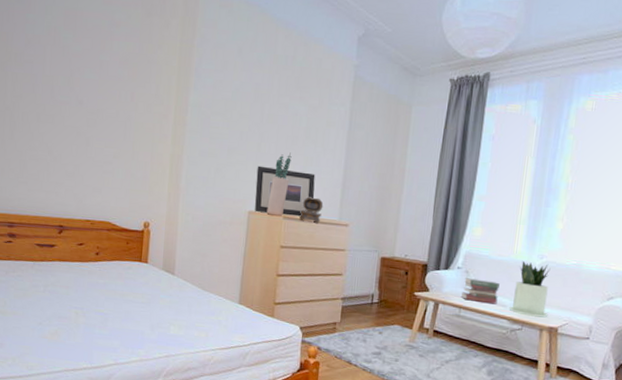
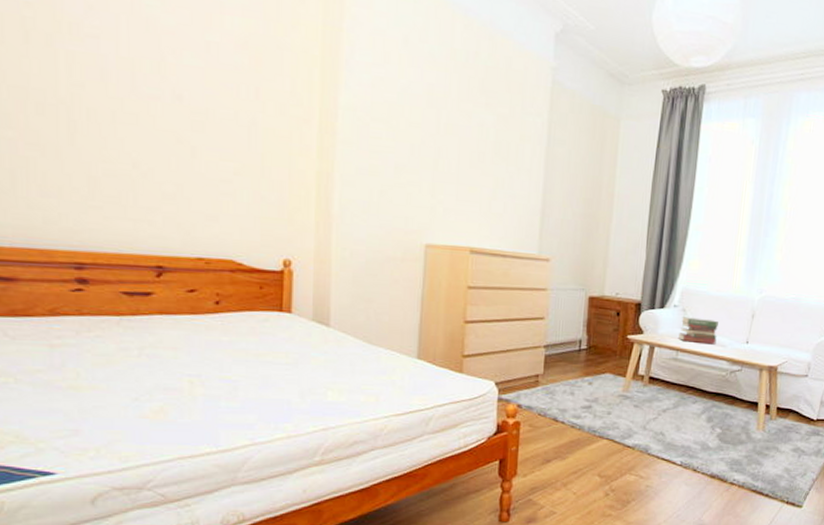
picture frame: present [255,165,315,217] -> none [433,187,508,250]
vase: present [266,152,292,217] -> none [449,172,478,251]
jewelry box: present [299,197,324,224] -> none [490,226,519,259]
planter: present [509,261,551,318] -> none [728,297,770,356]

